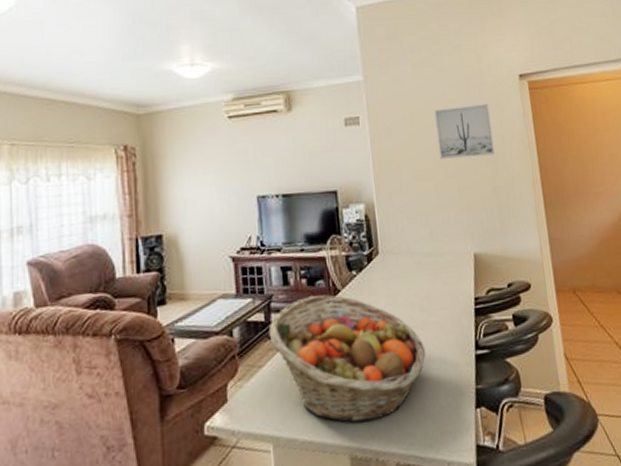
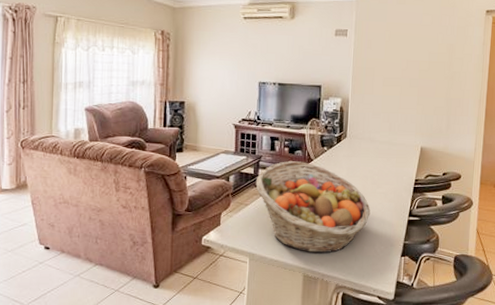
wall art: present [434,104,495,159] -> none [407,31,456,73]

